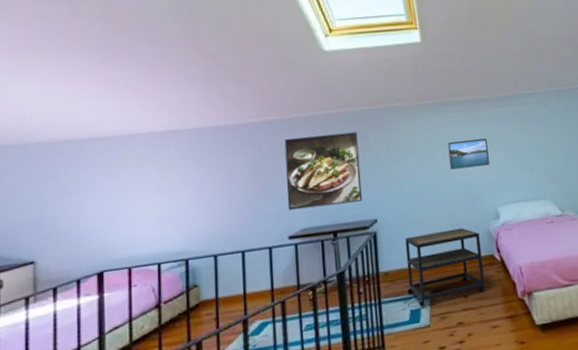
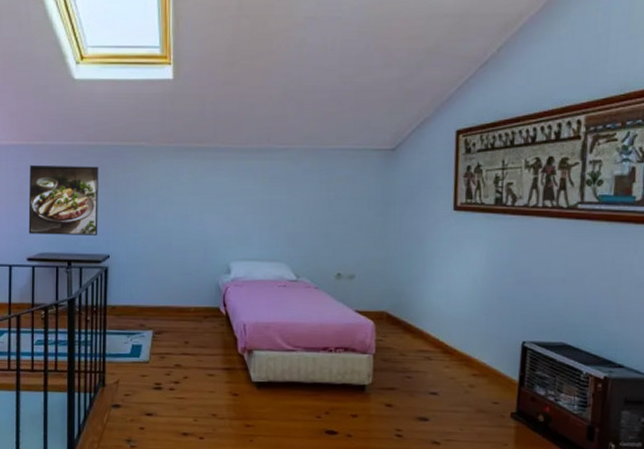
side table: present [404,228,485,308] -> none [131,276,208,344]
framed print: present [447,138,490,170] -> none [187,189,229,218]

